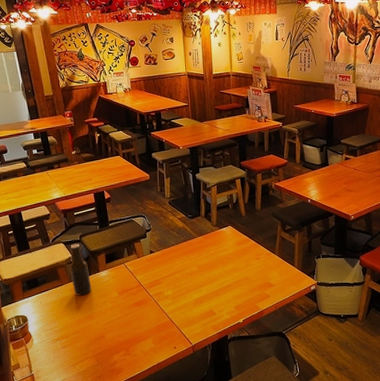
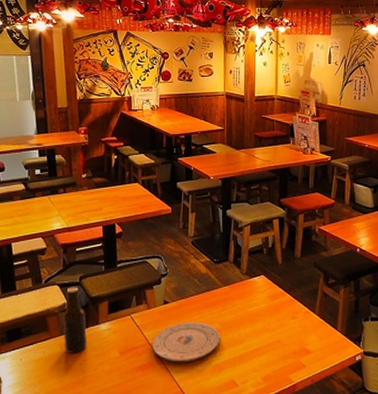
plate: none [144,266,199,299] -> present [152,322,221,363]

